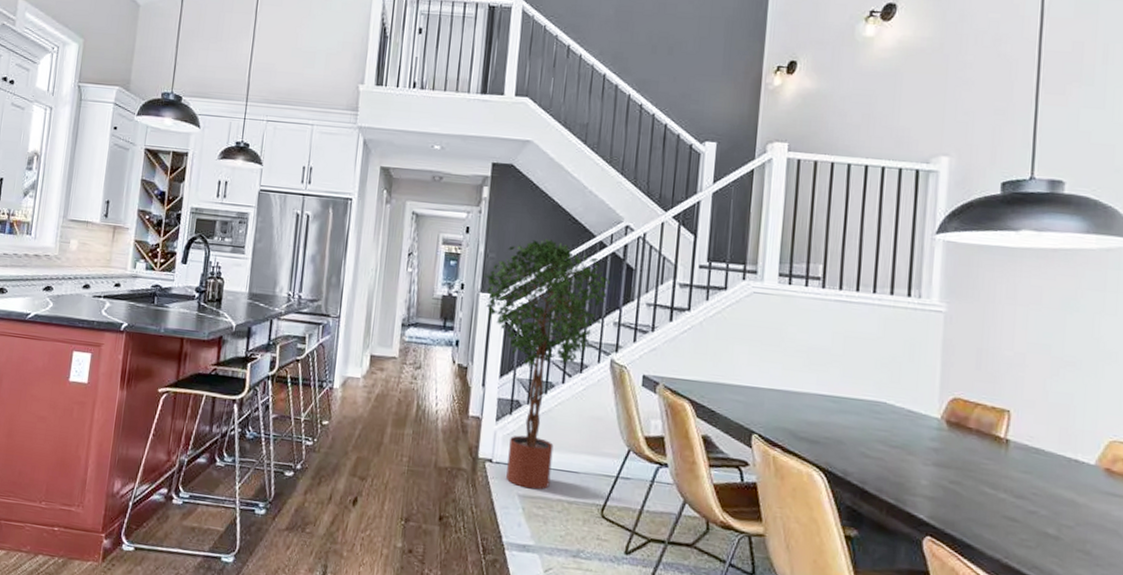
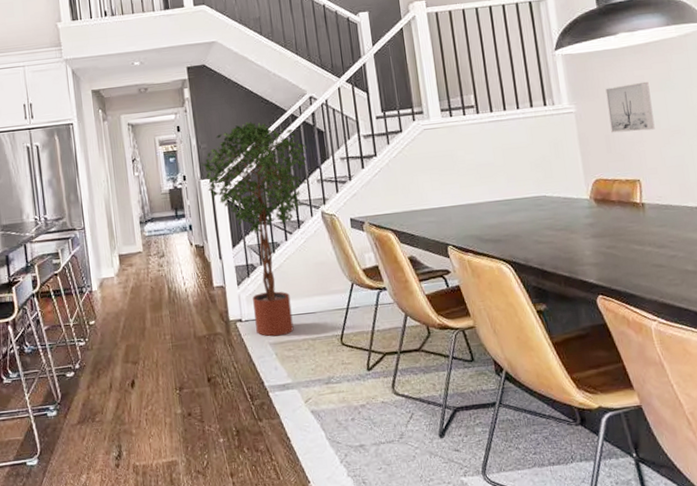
wall art: none [986,292,1047,355] -> present [605,81,655,133]

